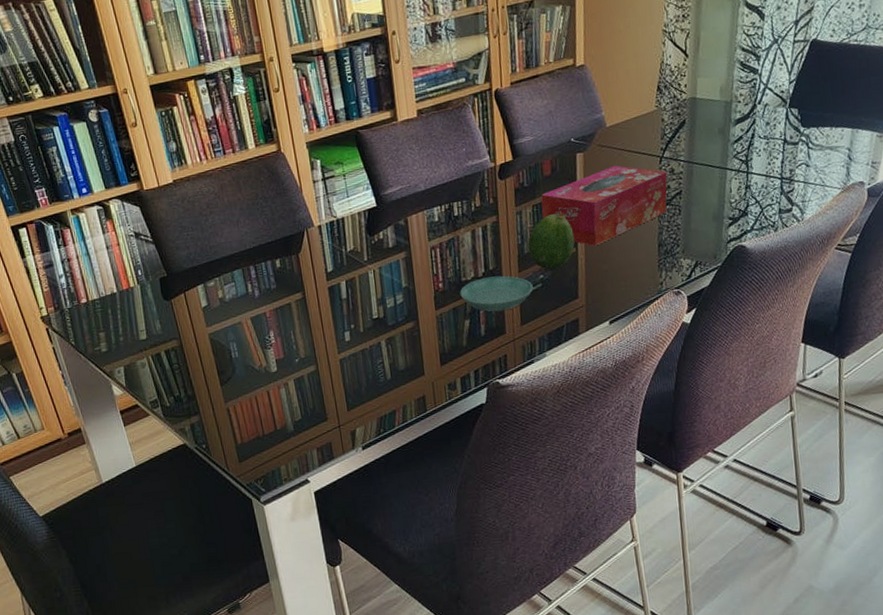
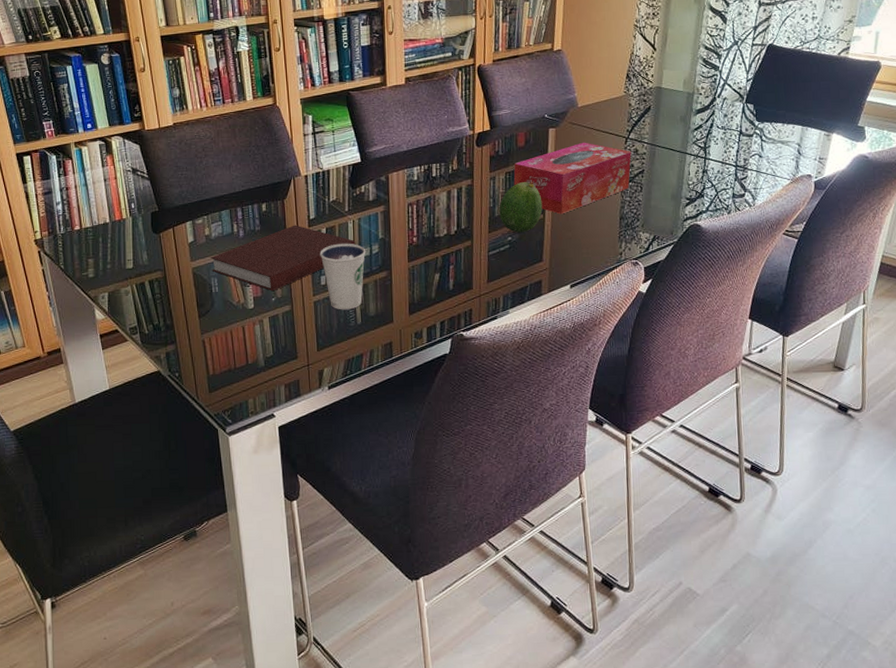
notebook: none [226,279,379,352] -> present [210,225,356,292]
dixie cup: none [341,295,390,366] -> present [320,243,366,310]
saucer: present [460,275,533,312] -> none [432,235,501,268]

